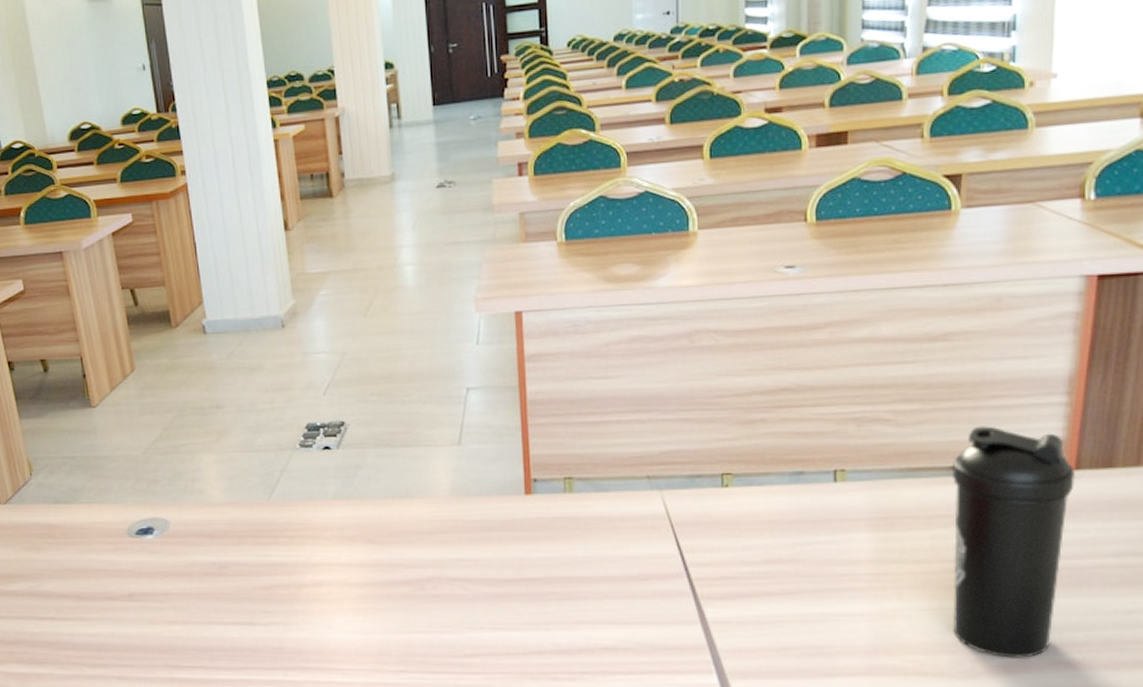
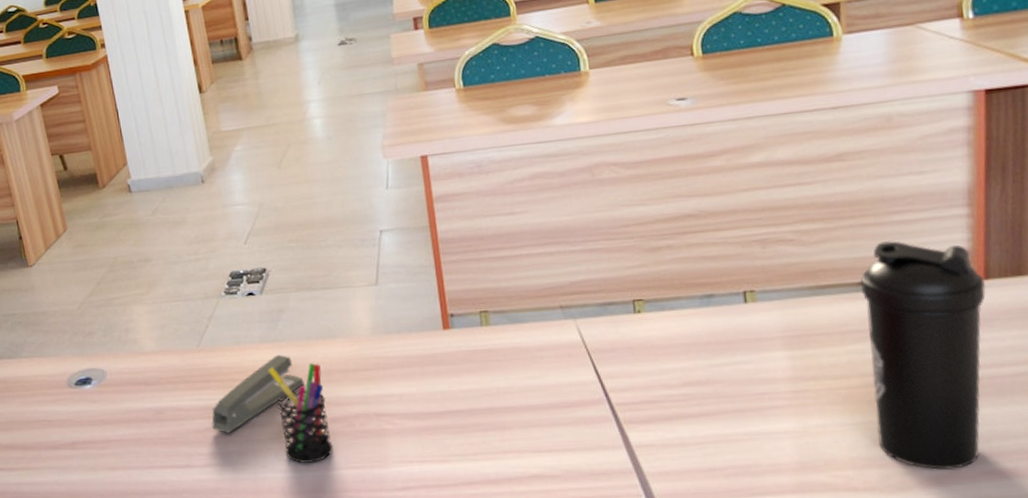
stapler: none [278,512,377,591] -> present [212,354,304,433]
pen holder: none [341,523,403,625] -> present [268,363,333,463]

